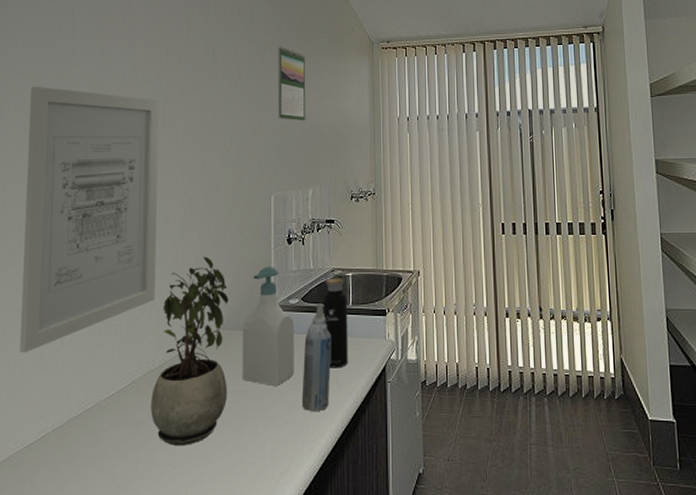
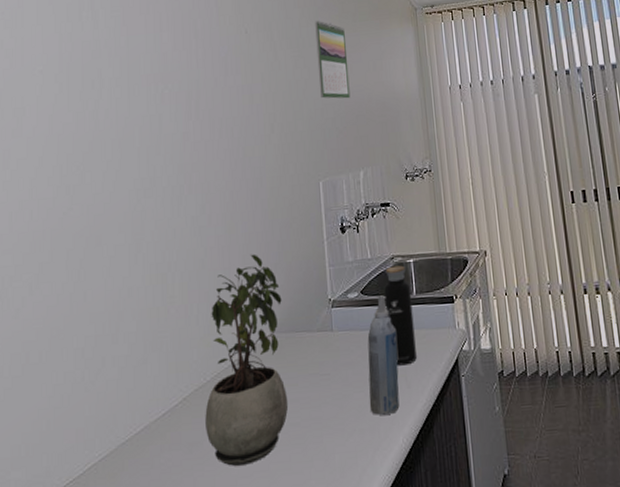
wall art: present [20,86,159,354] -> none [52,84,201,377]
soap bottle: present [242,267,295,386] -> none [299,259,359,391]

